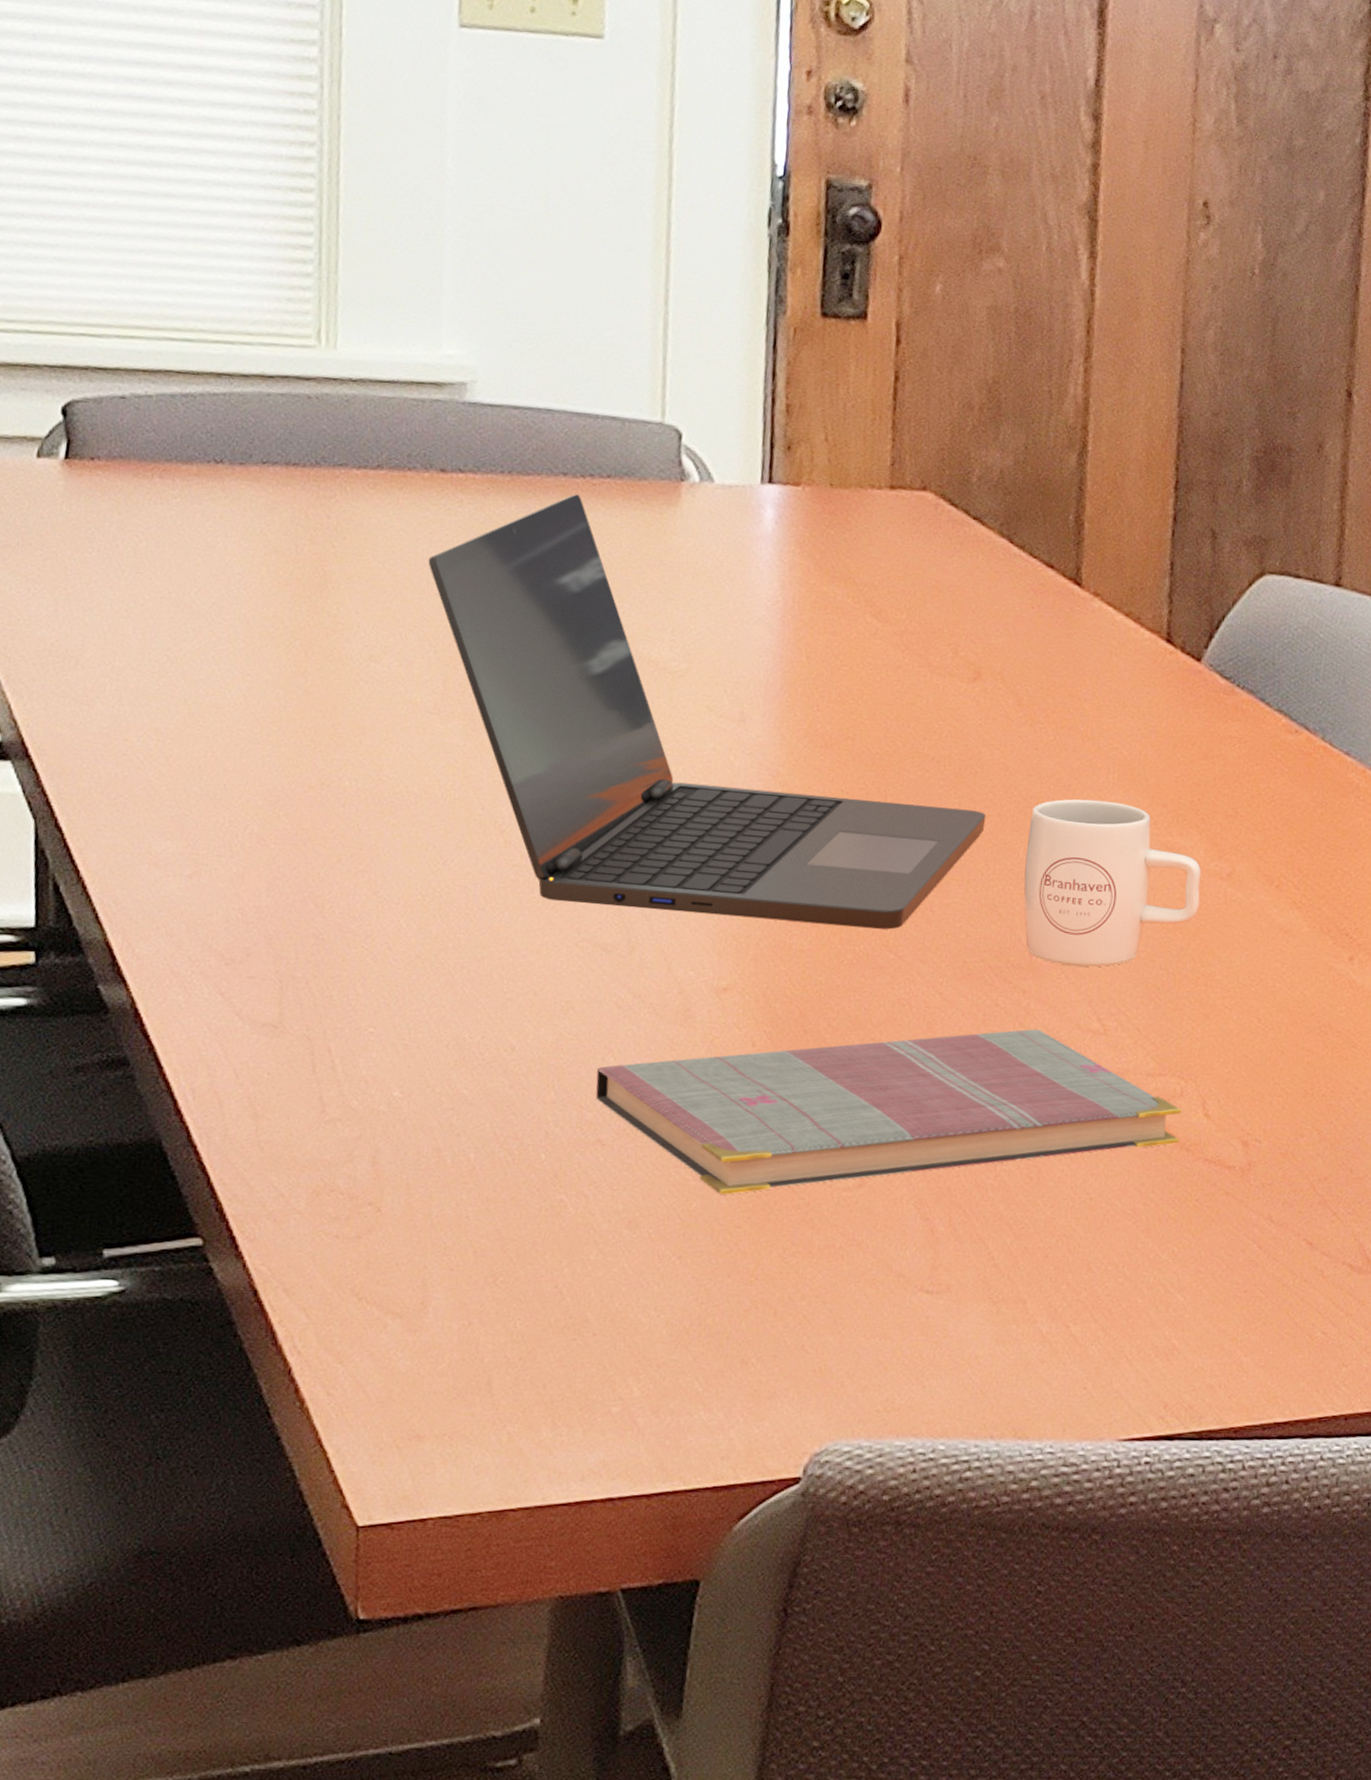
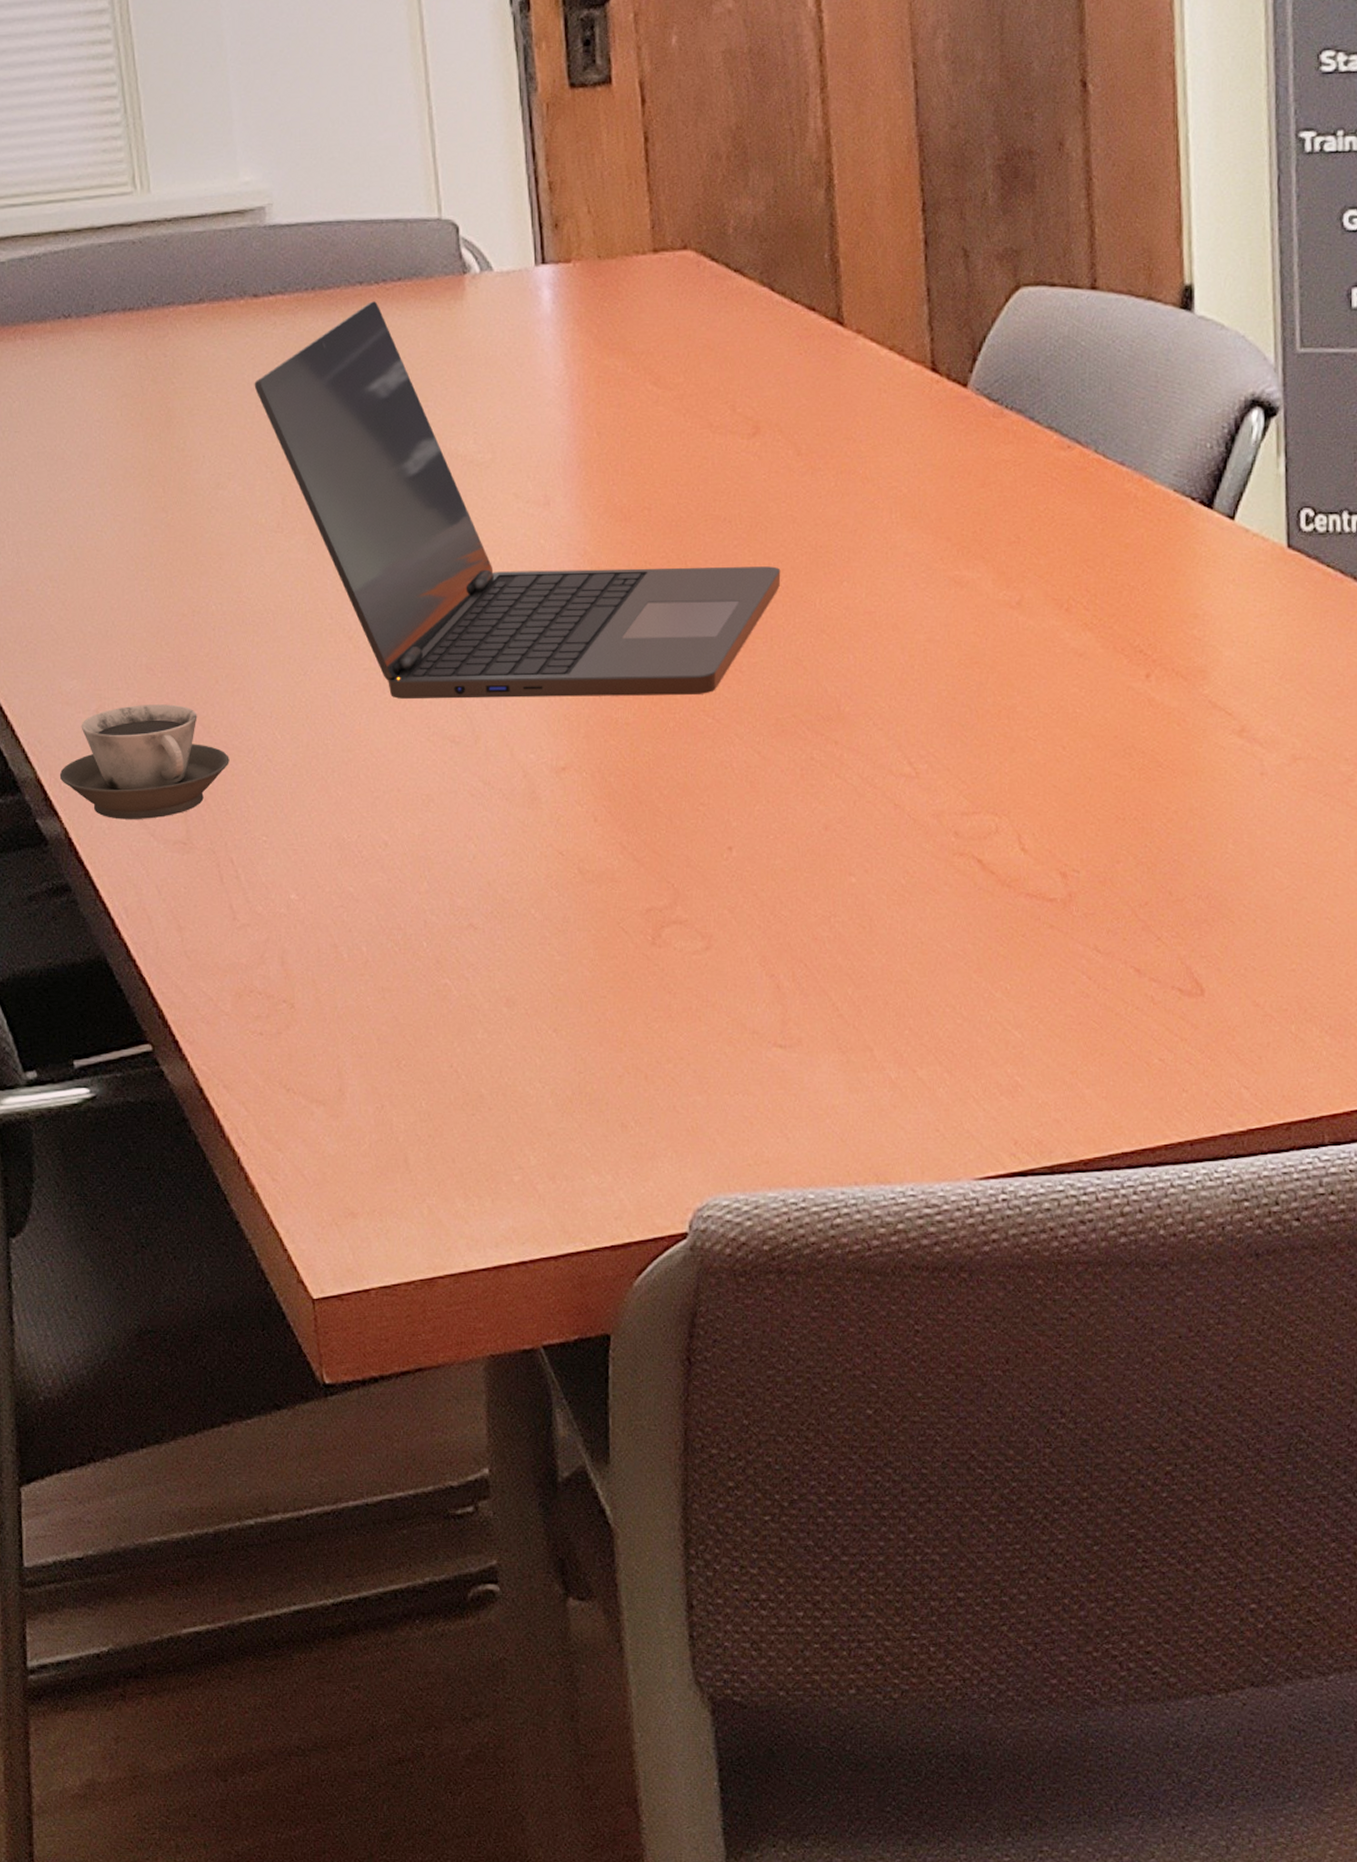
cup: none [133,875,342,997] -> present [59,704,230,819]
binder: present [595,1028,1182,1195] -> none [461,778,1001,967]
mug: present [1023,799,1202,967] -> none [822,541,993,712]

